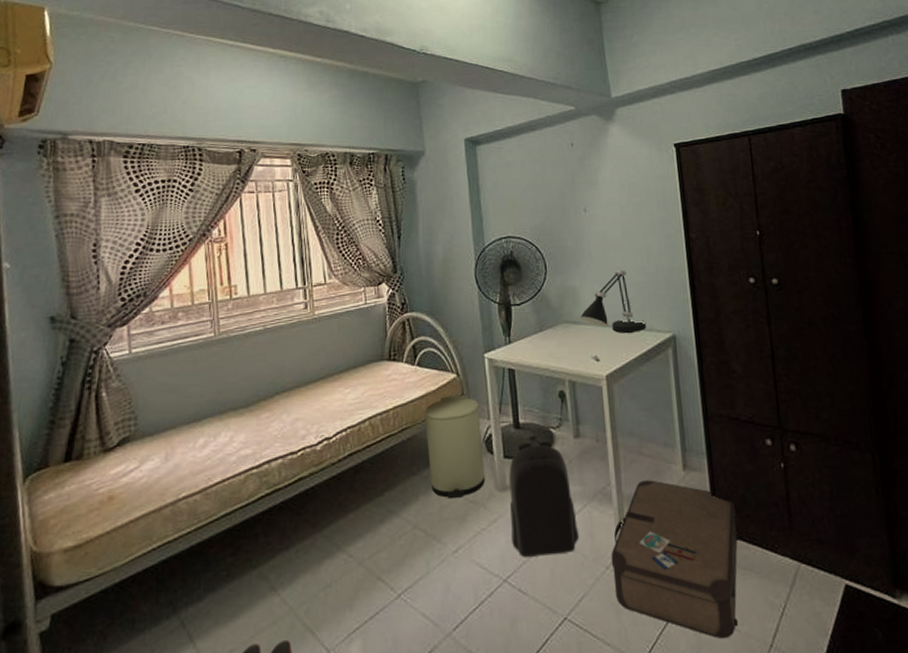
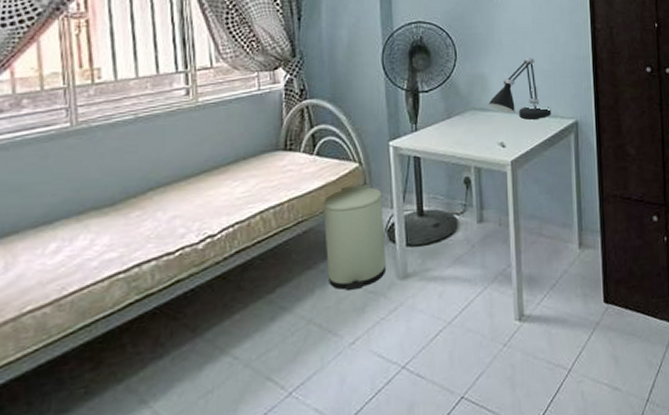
backpack: present [509,439,580,557] -> none [410,226,479,343]
suitcase: present [611,480,740,639] -> none [508,259,626,400]

